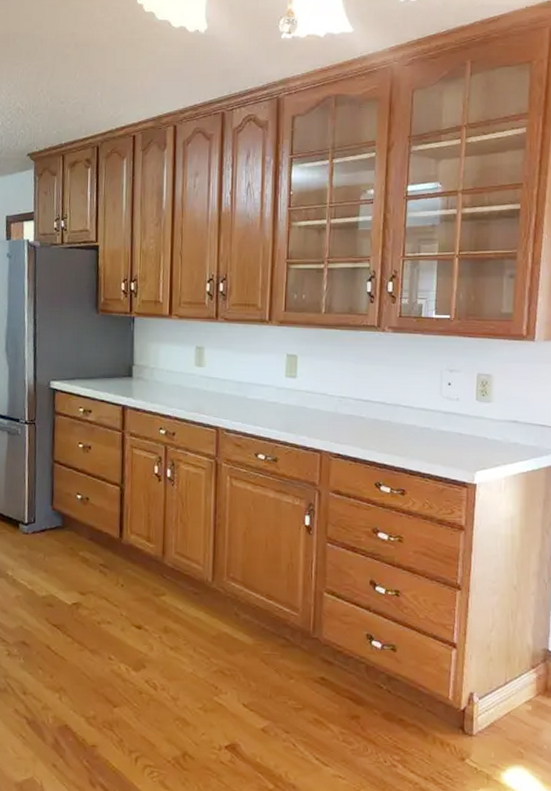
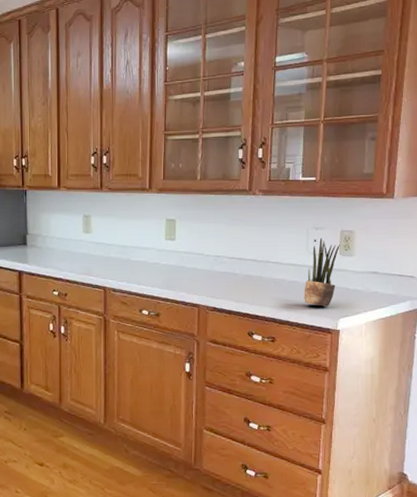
potted plant: none [437,381,477,457] -> present [304,237,340,306]

